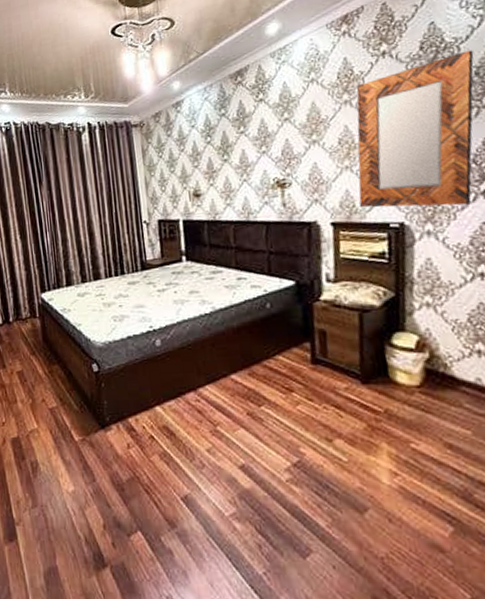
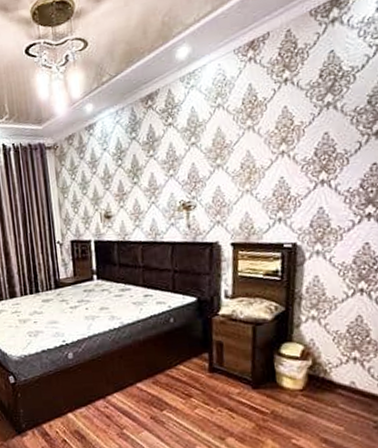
home mirror: present [356,49,474,208] -> none [257,78,368,230]

